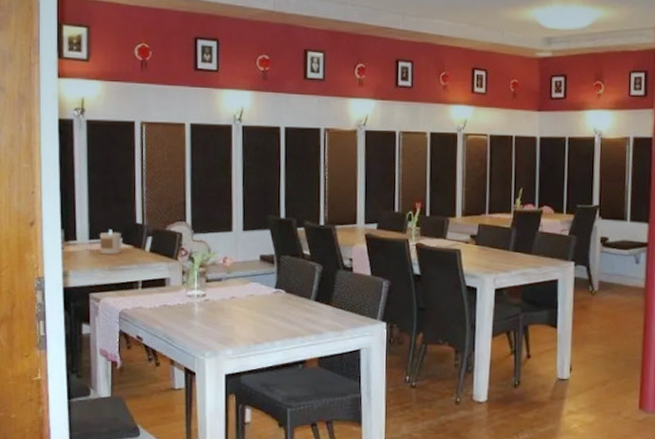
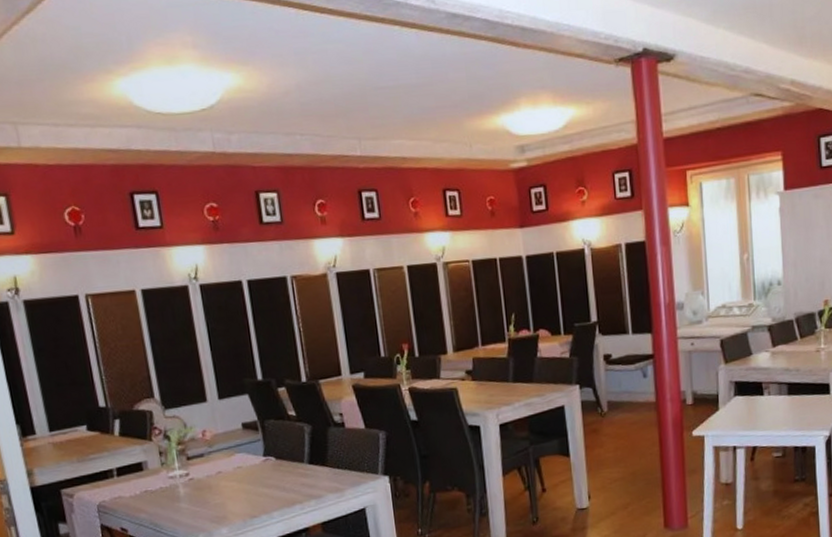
candle: present [100,229,121,255] -> none [61,417,88,446]

